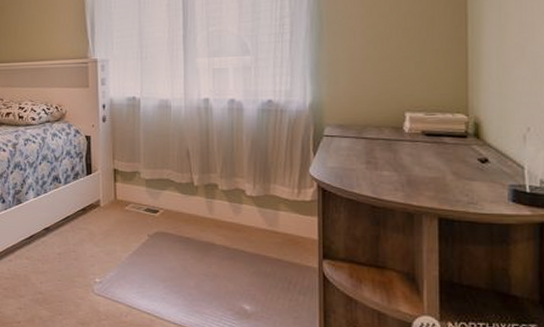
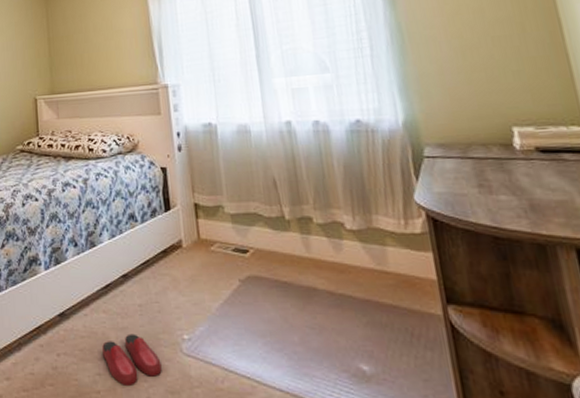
slippers: none [24,276,75,318] -> present [102,334,162,386]

